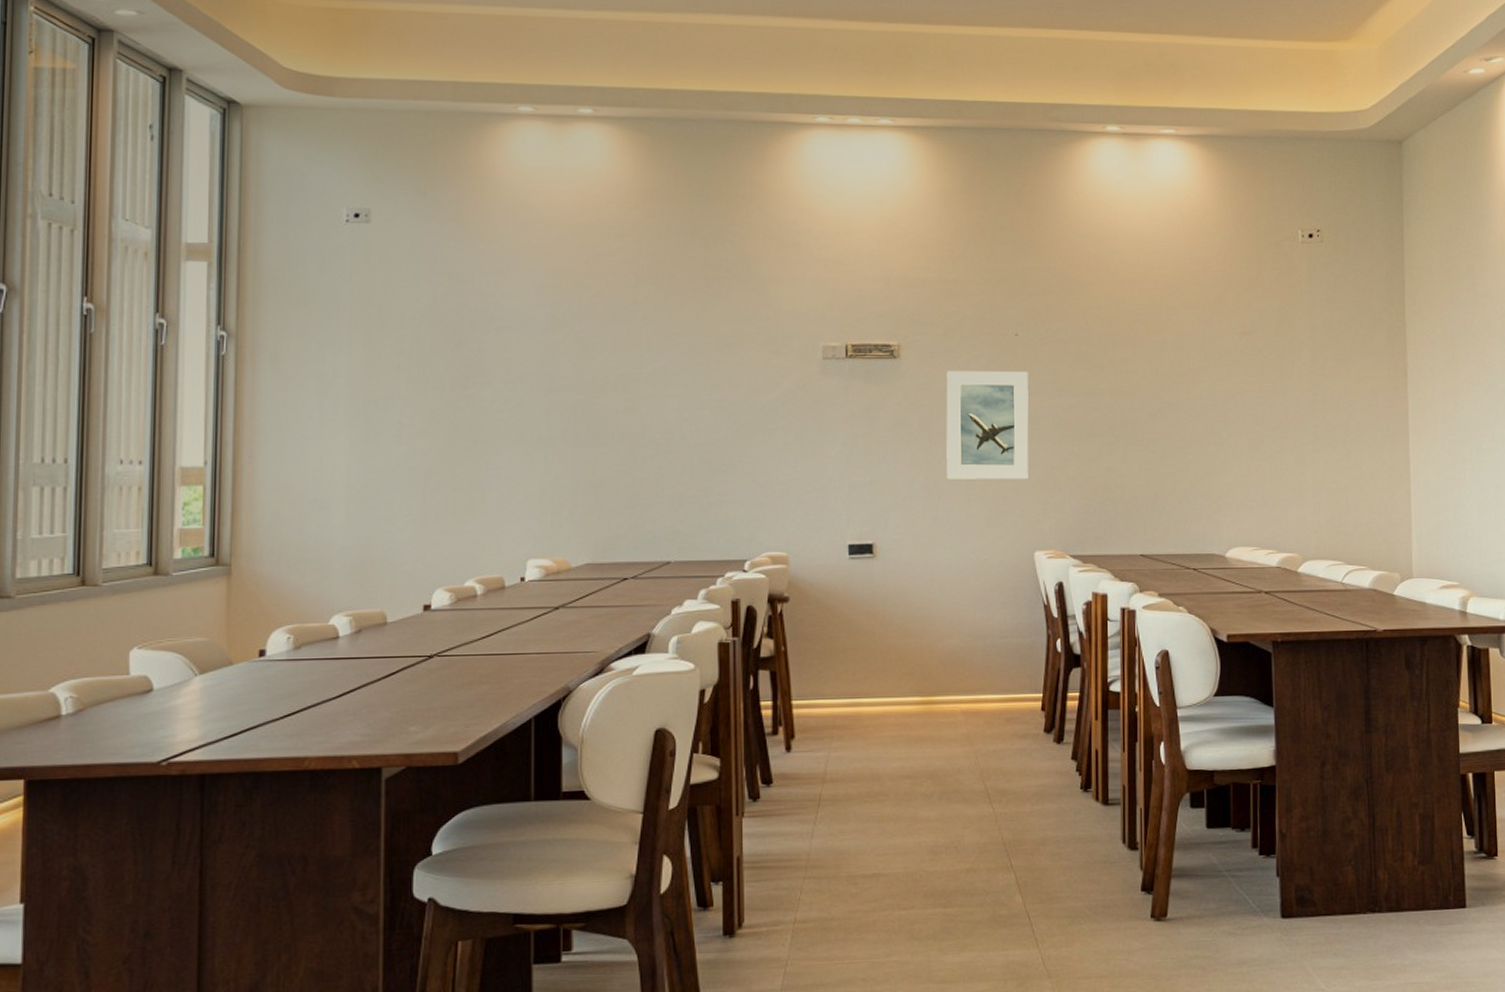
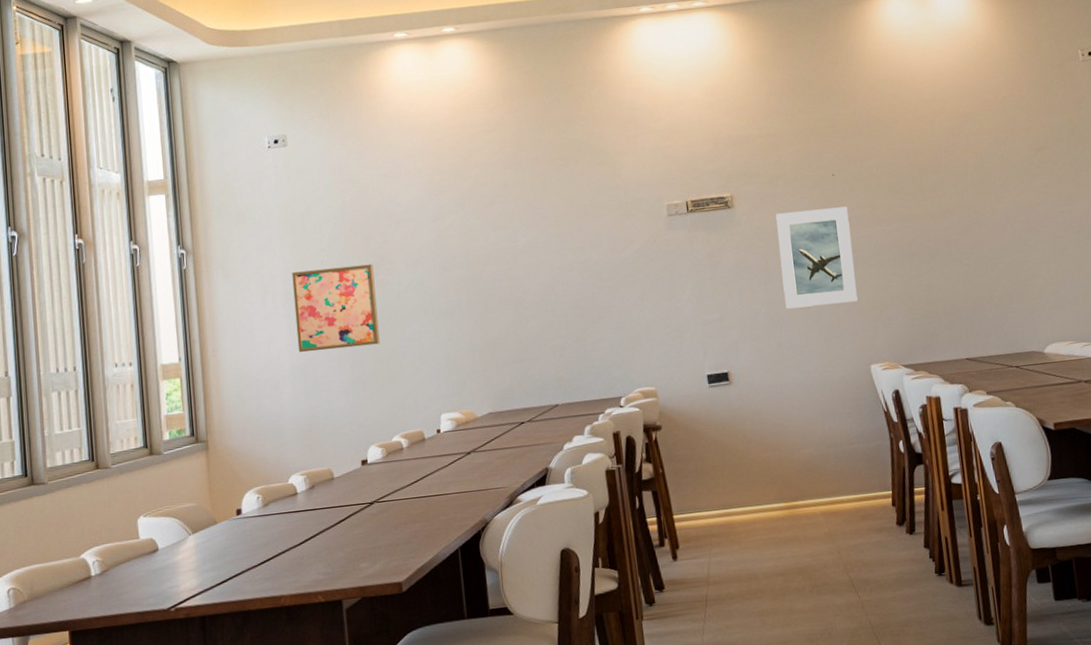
wall art: none [358,374,463,471] -> present [292,264,380,352]

